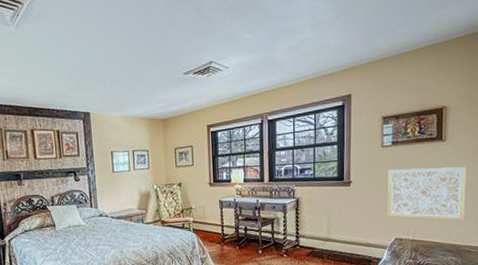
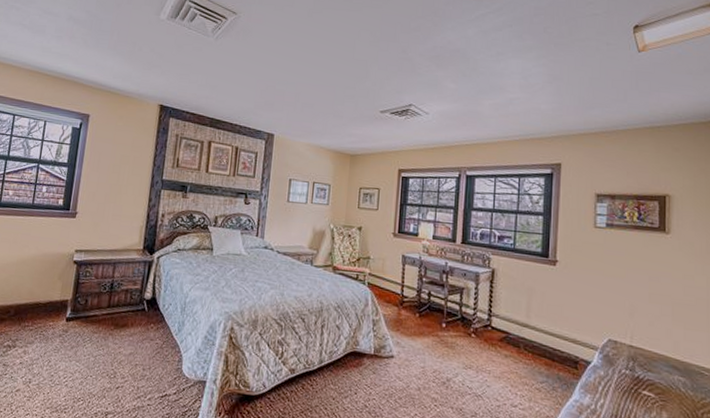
wall art: present [388,166,466,221] -> none [600,254,695,333]

